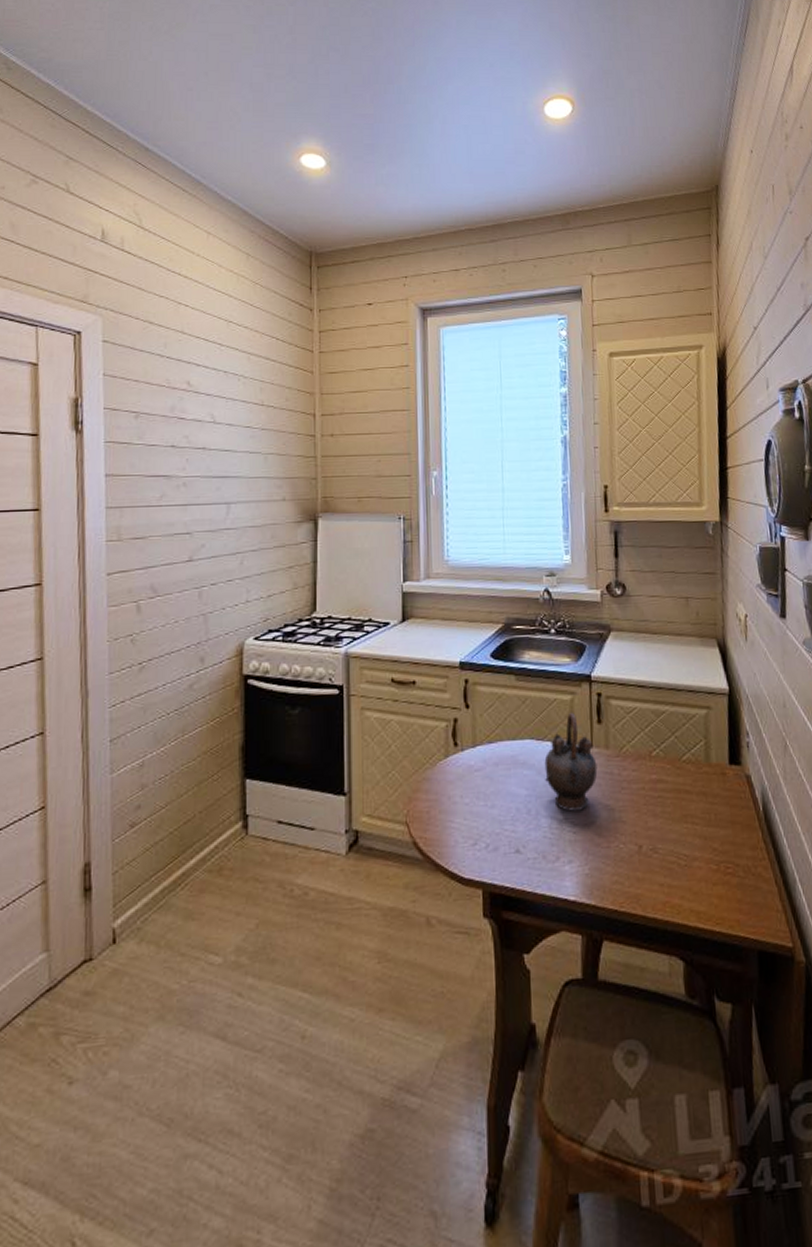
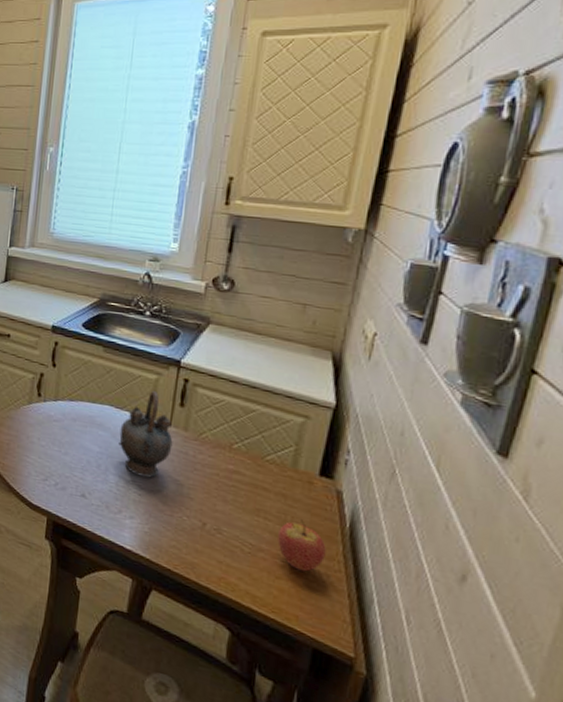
fruit: none [707,814,750,870] -> present [277,519,326,572]

